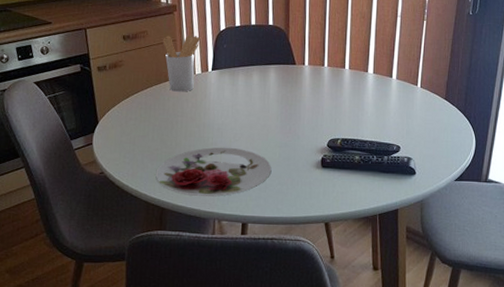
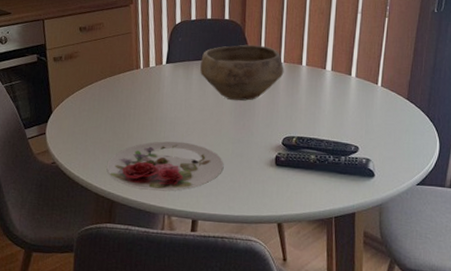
utensil holder: present [163,35,201,92] -> none [118,27,156,85]
bowl: none [246,49,328,106] -> present [200,44,284,101]

